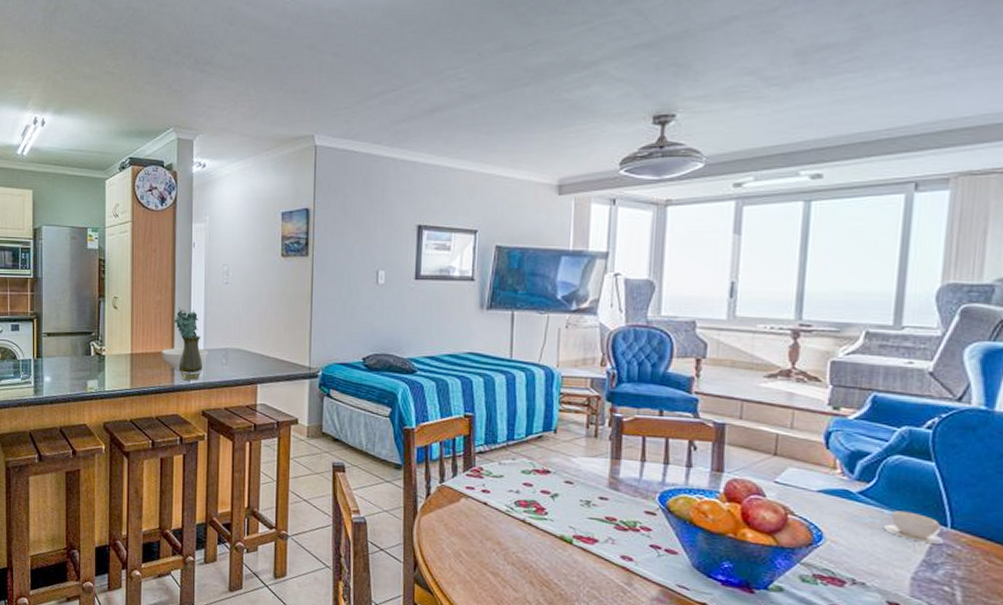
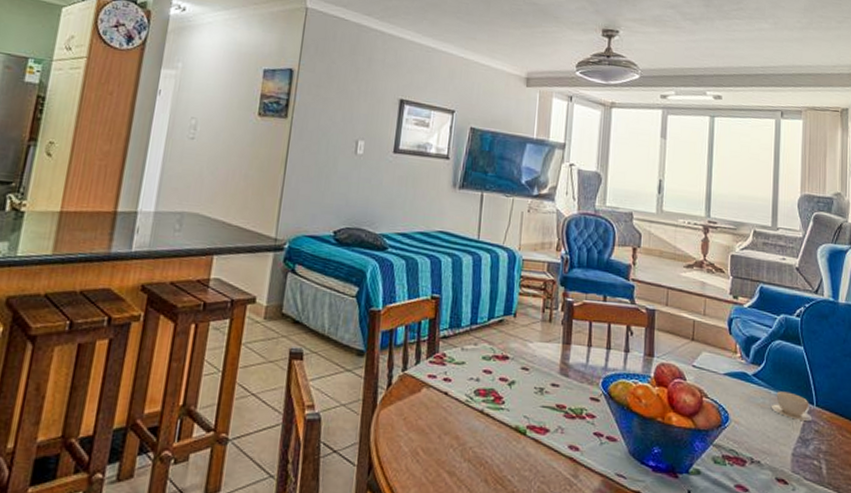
bowl: present [161,348,209,370] -> none [100,207,160,235]
vase: present [174,308,203,381] -> none [119,161,154,249]

